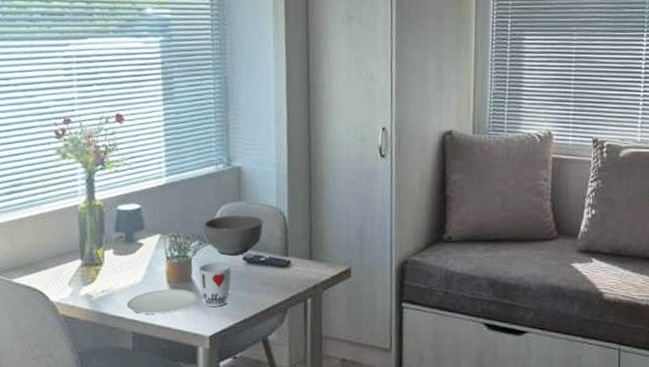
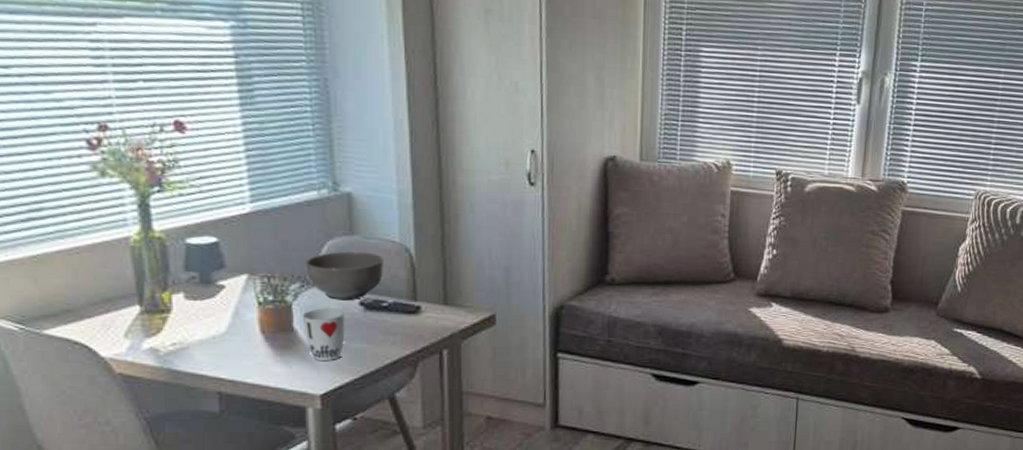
plate: present [127,288,198,314] -> none [208,340,303,371]

